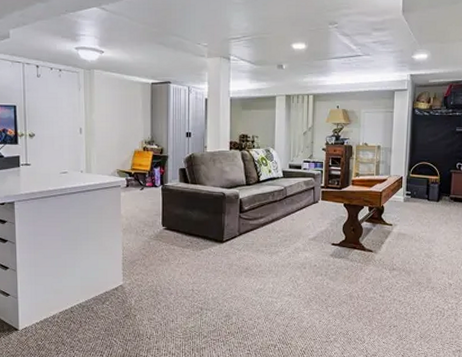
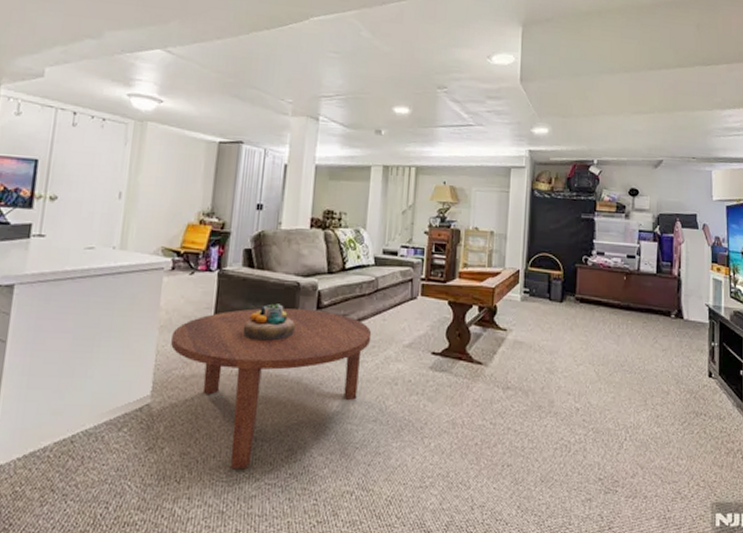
coffee table: none [133,213,284,330] -> present [171,308,372,470]
decorative bowl: none [184,210,224,238] -> present [242,303,296,341]

